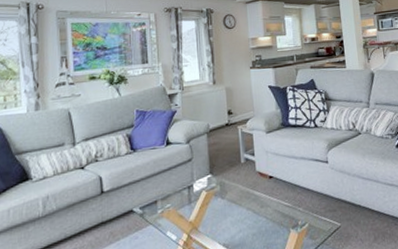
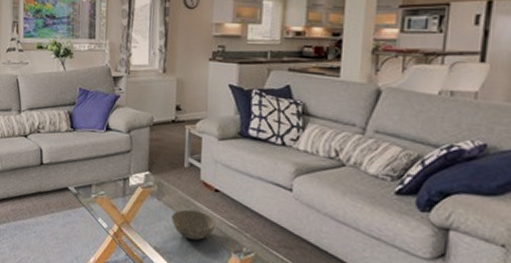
bowl: none [235,199,274,228] -> present [171,209,215,241]

